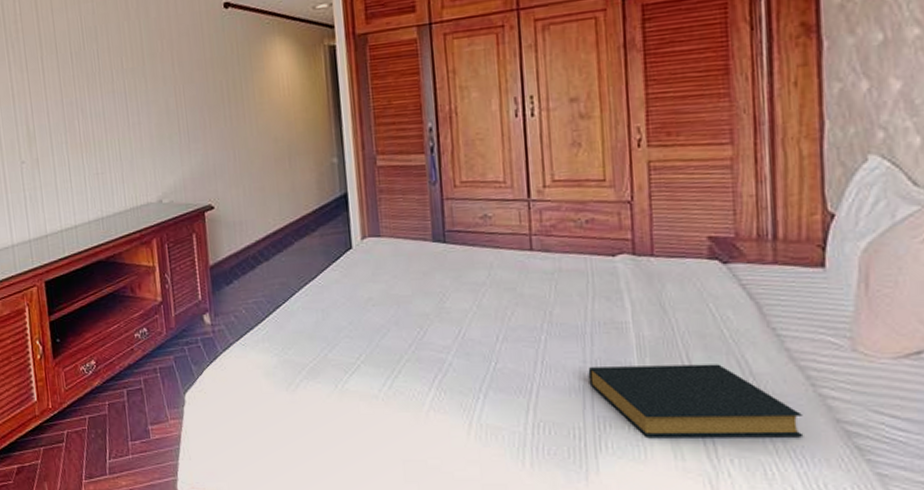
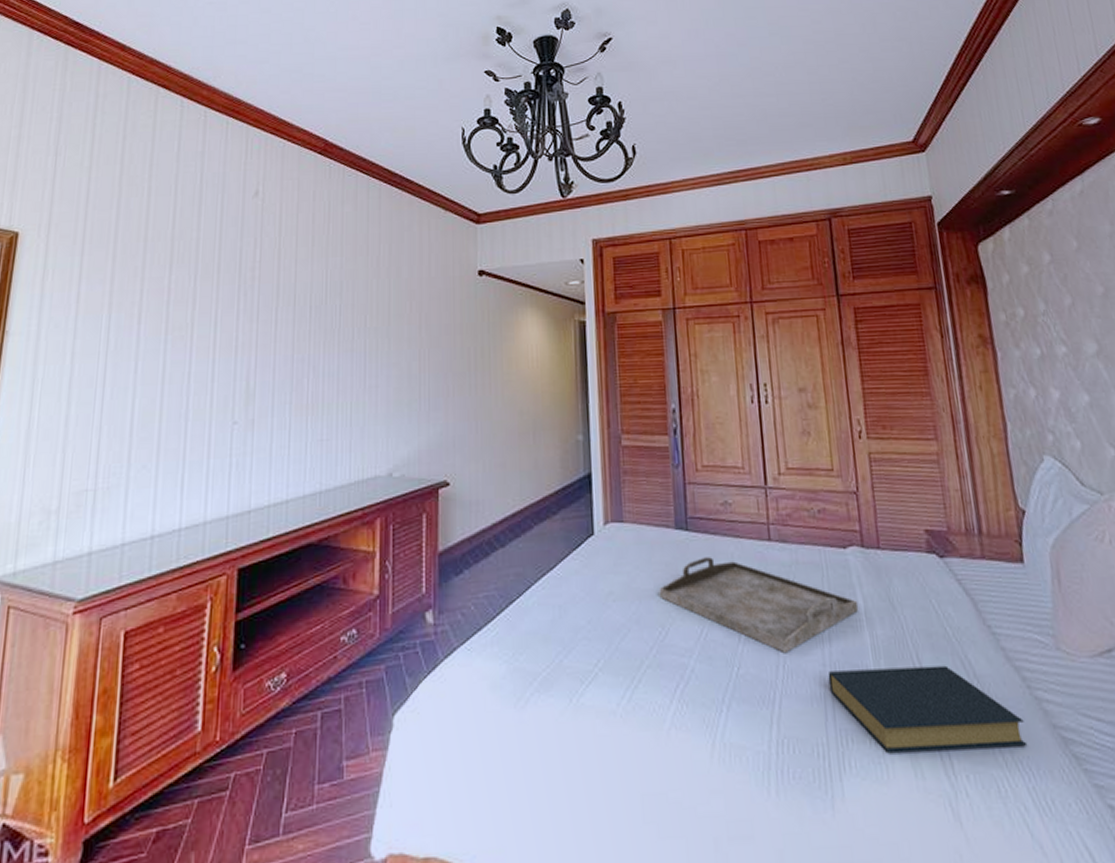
serving tray: none [417,266,626,352] -> present [659,557,859,654]

